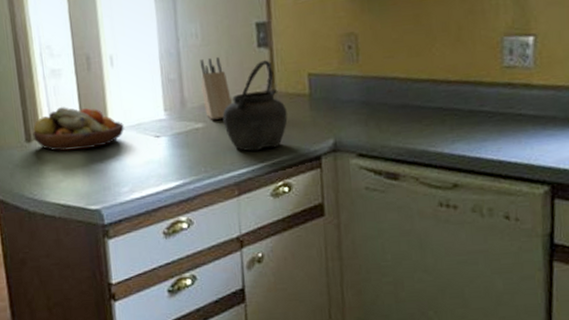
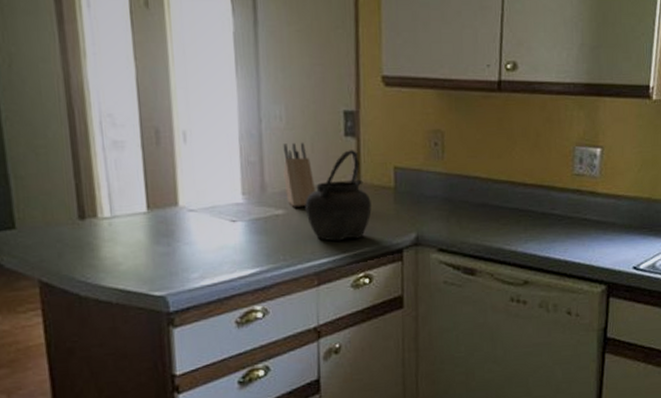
fruit bowl: present [32,107,124,151] -> none [87,183,196,231]

